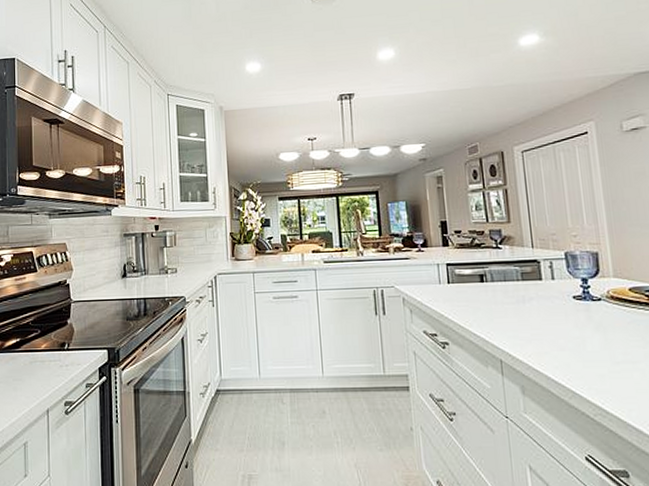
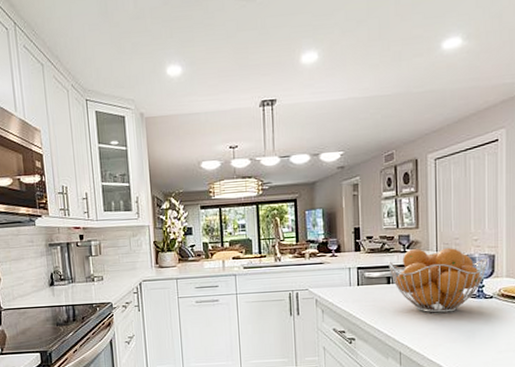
fruit basket: none [480,244,591,316] -> present [388,248,487,313]

